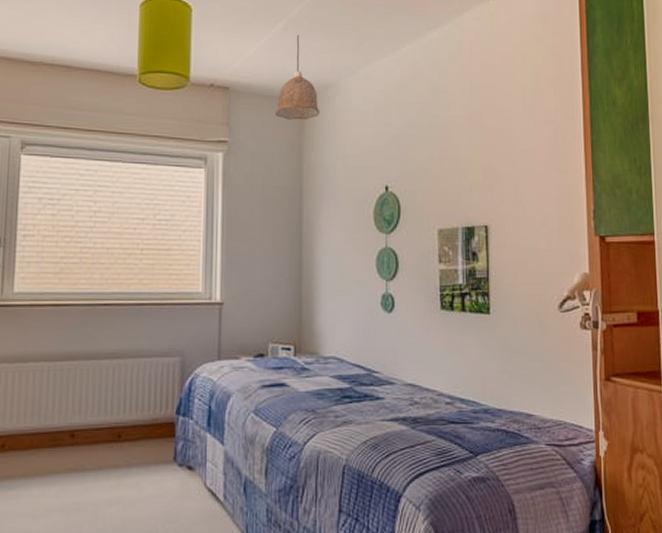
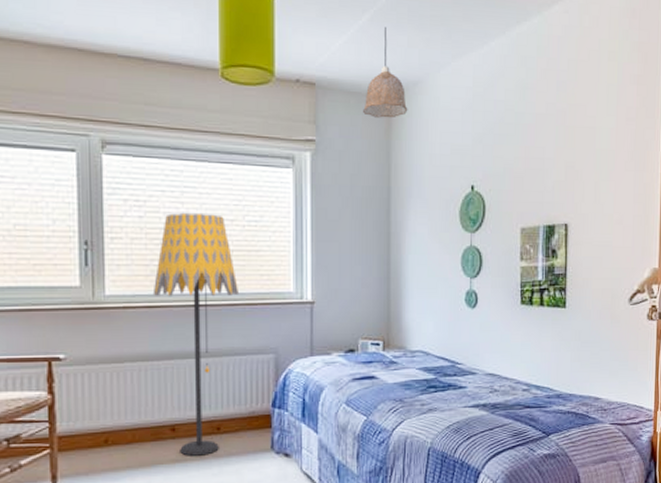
floor lamp: none [60,212,148,466] -> present [152,213,240,456]

